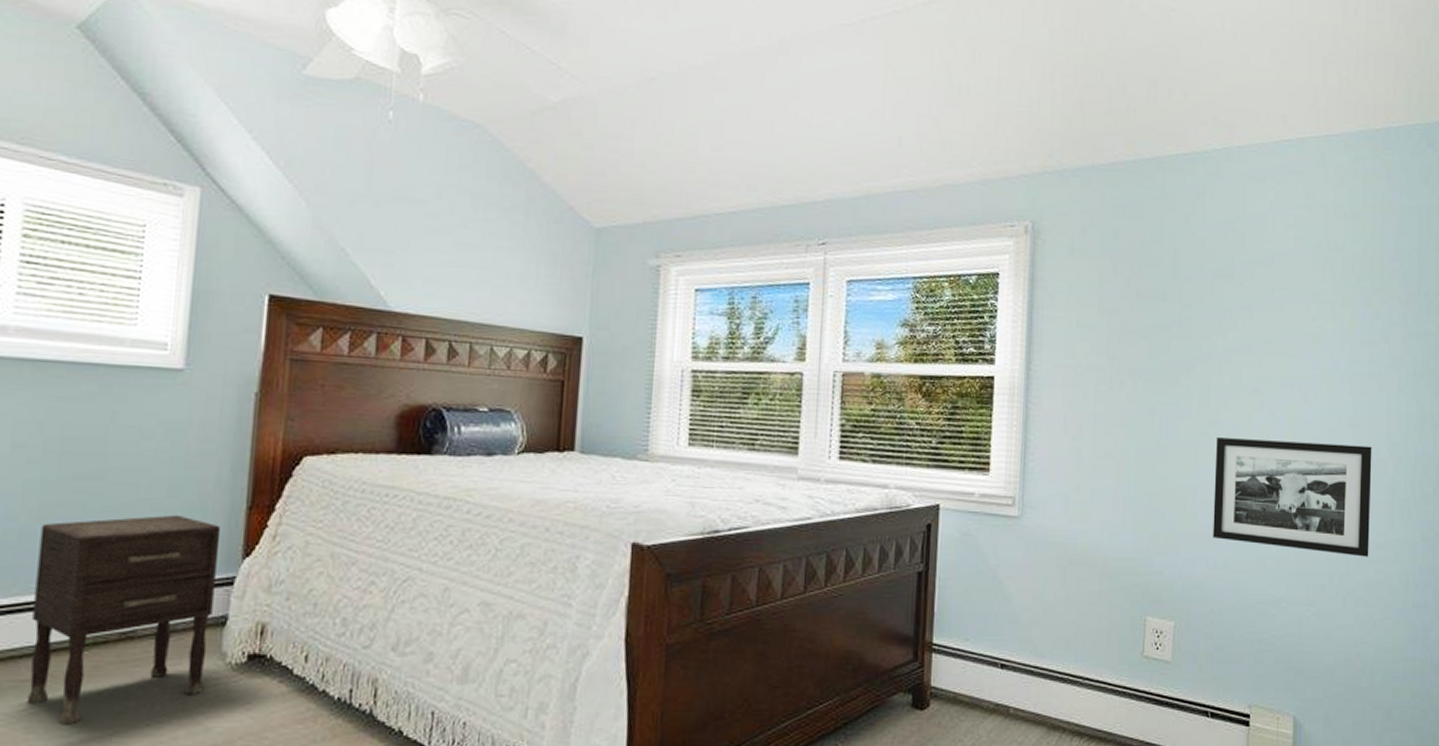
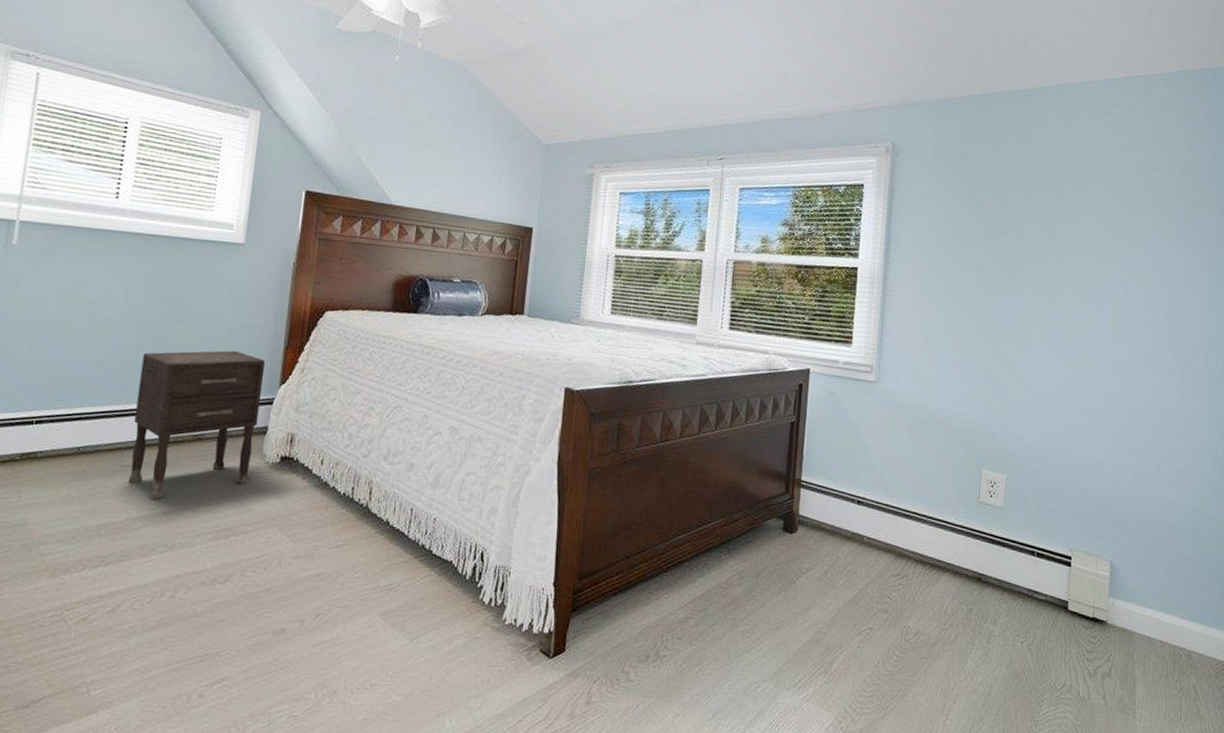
picture frame: present [1213,437,1372,557] -> none [1042,324,1186,430]

